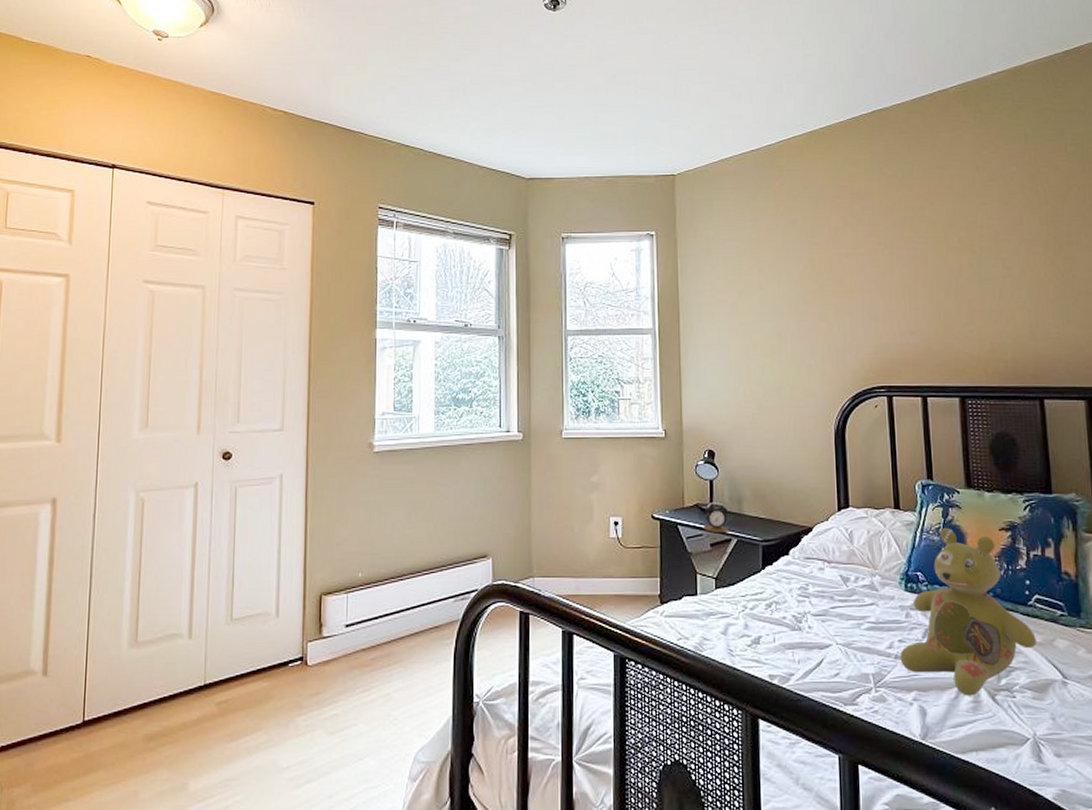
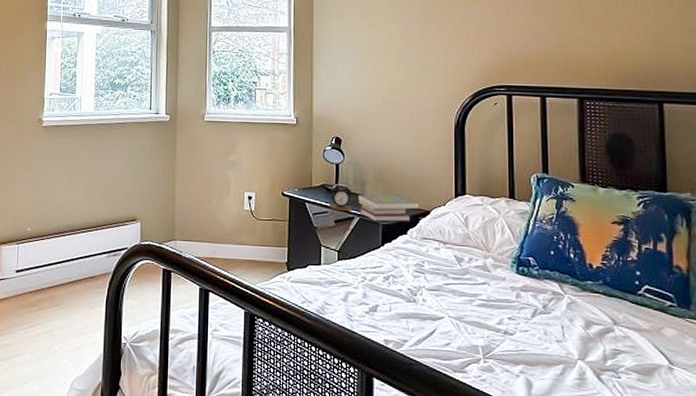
books: none [735,510,800,543] -> present [358,194,418,222]
stuffed bear: present [900,527,1037,696] -> none [509,218,644,374]

